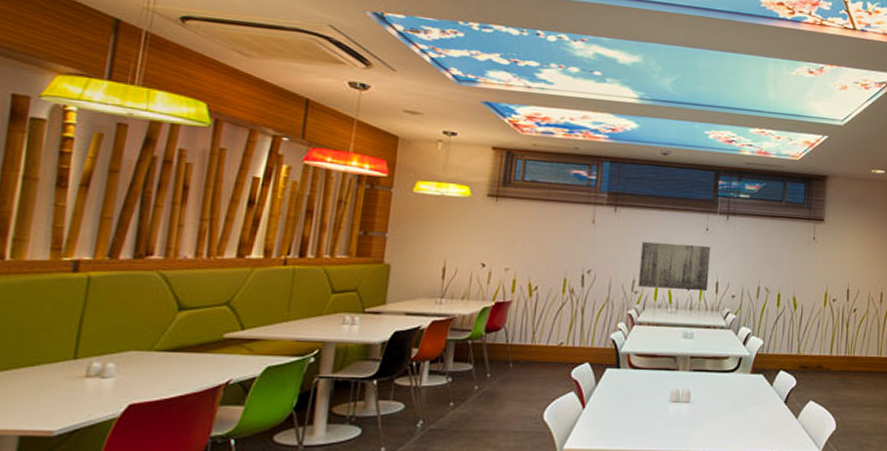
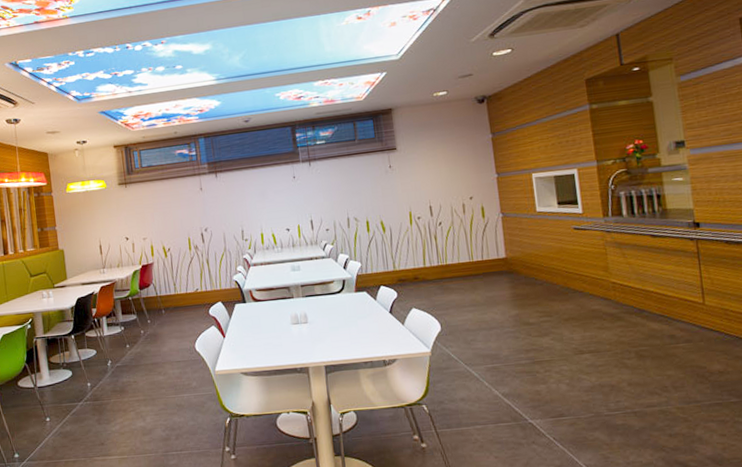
wall art: present [638,241,711,292] -> none [242,190,305,235]

